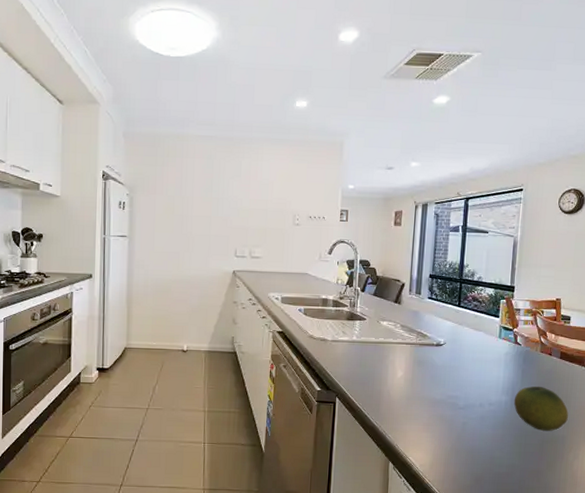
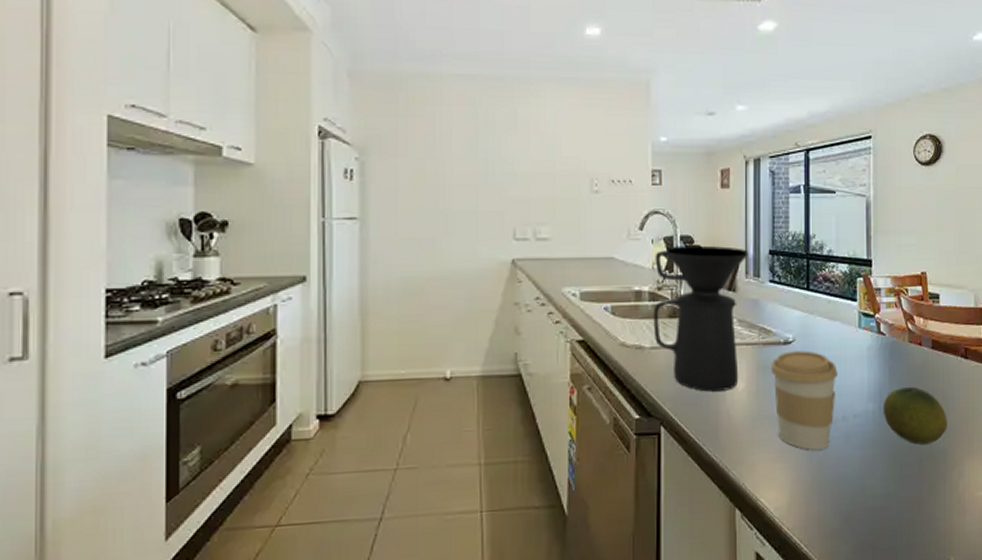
coffee maker: none [335,267,413,376] -> present [653,245,748,392]
coffee cup: none [424,351,479,426] -> present [771,350,838,450]

